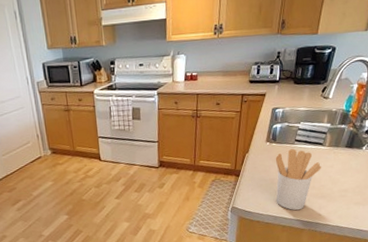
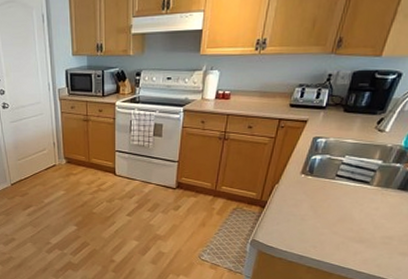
utensil holder: present [275,149,321,211] -> none [305,184,364,253]

